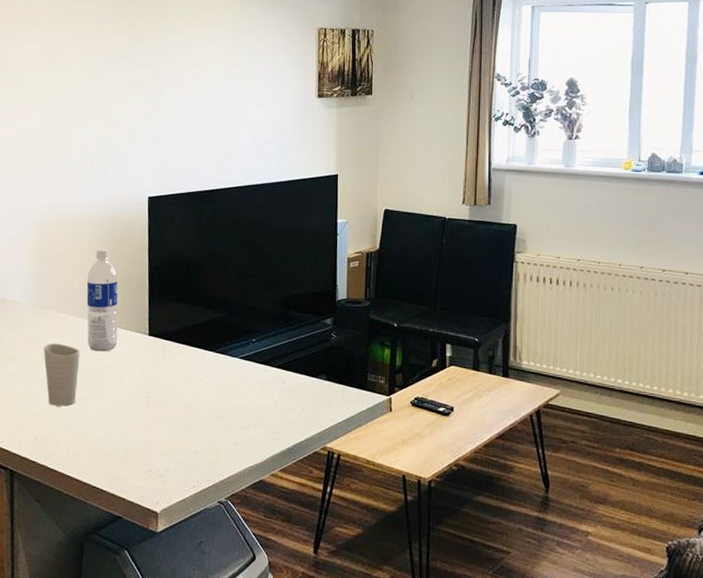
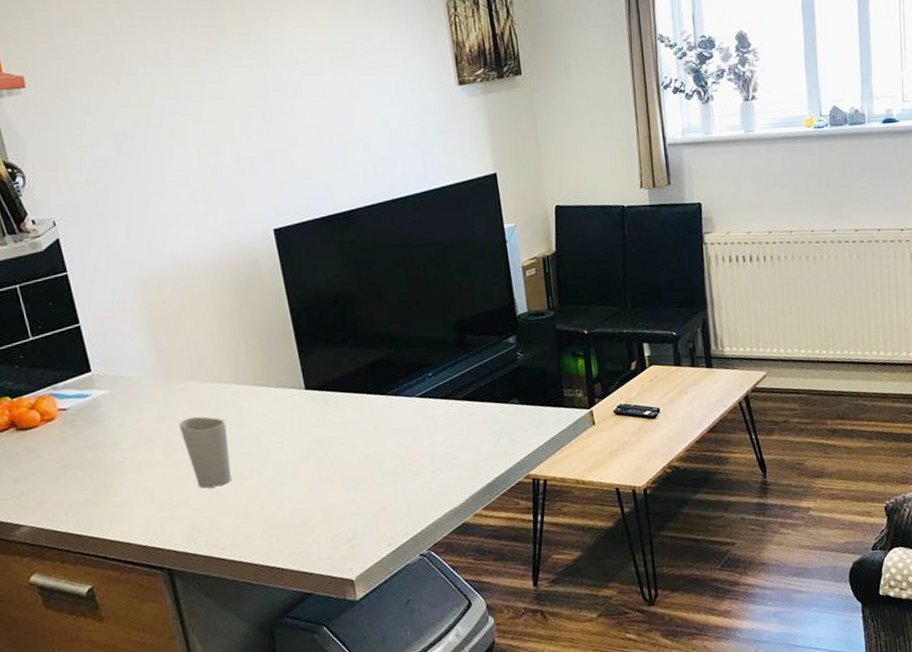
water bottle: present [86,249,118,352] -> none [216,298,269,419]

